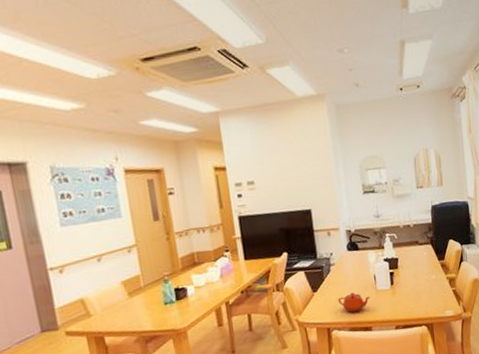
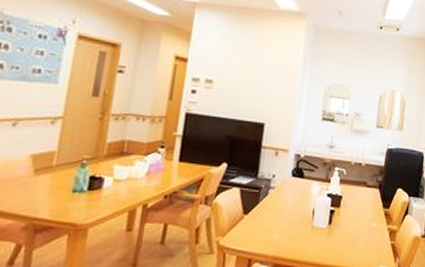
teapot: present [338,292,370,313] -> none [268,224,304,247]

